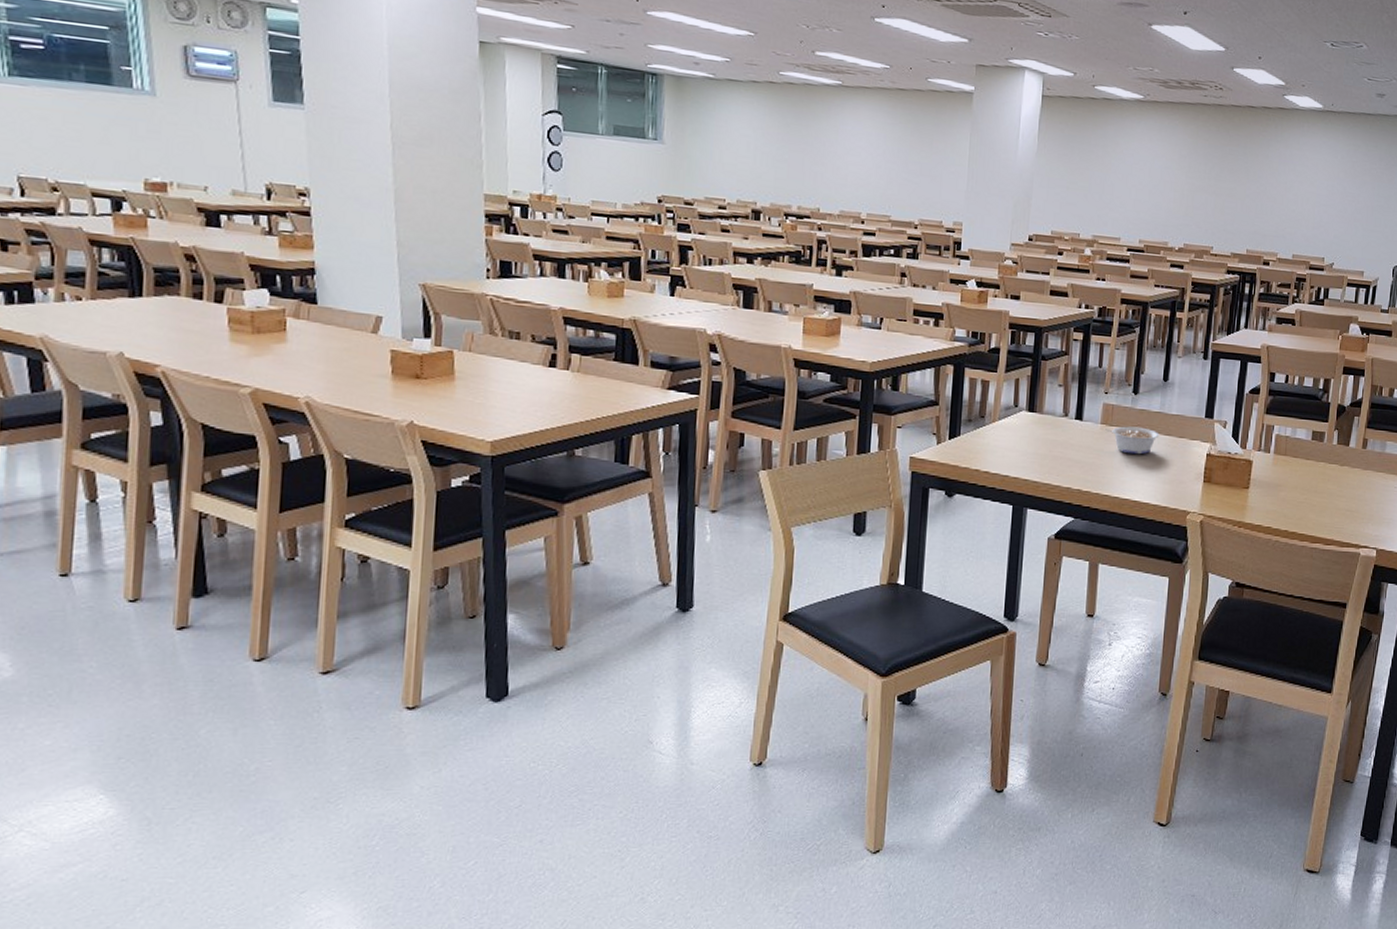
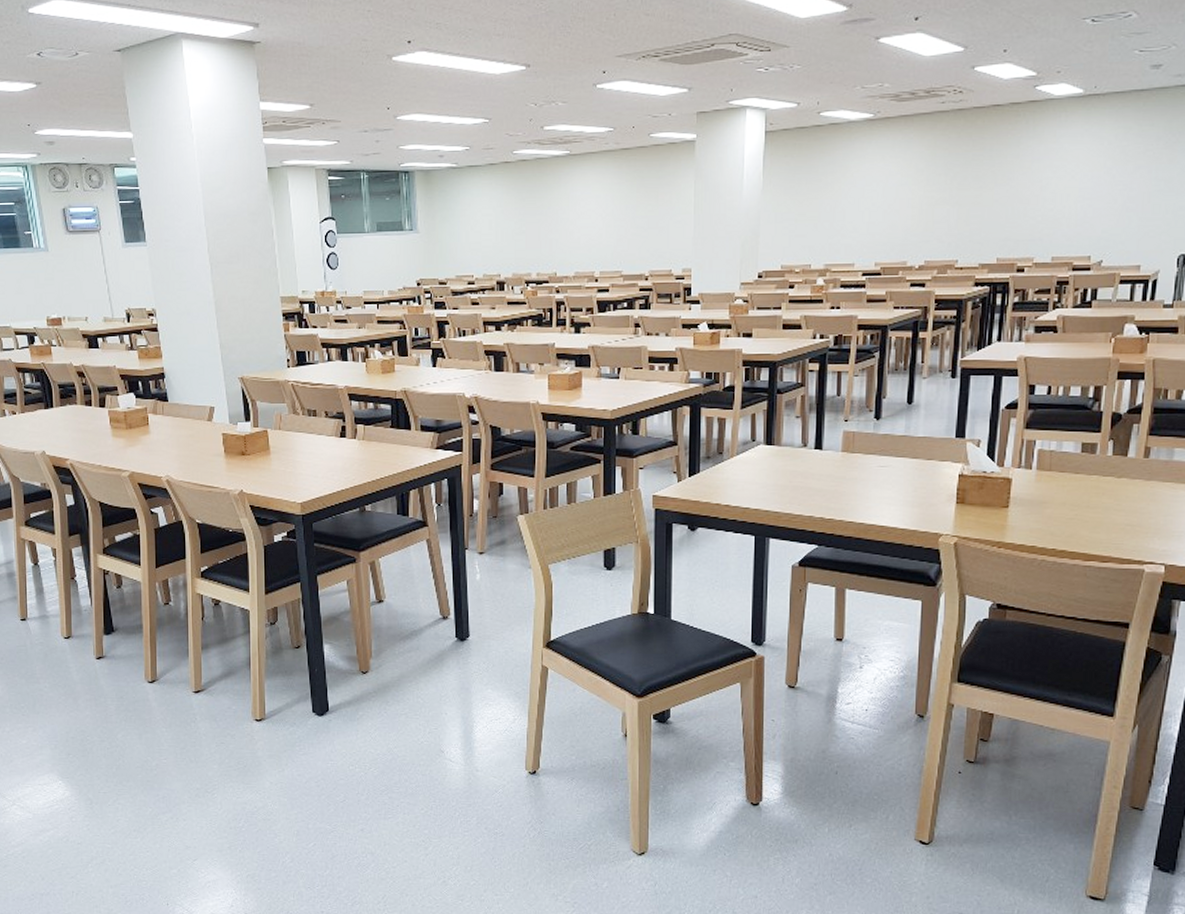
legume: present [1105,426,1160,455] -> none [847,452,905,480]

